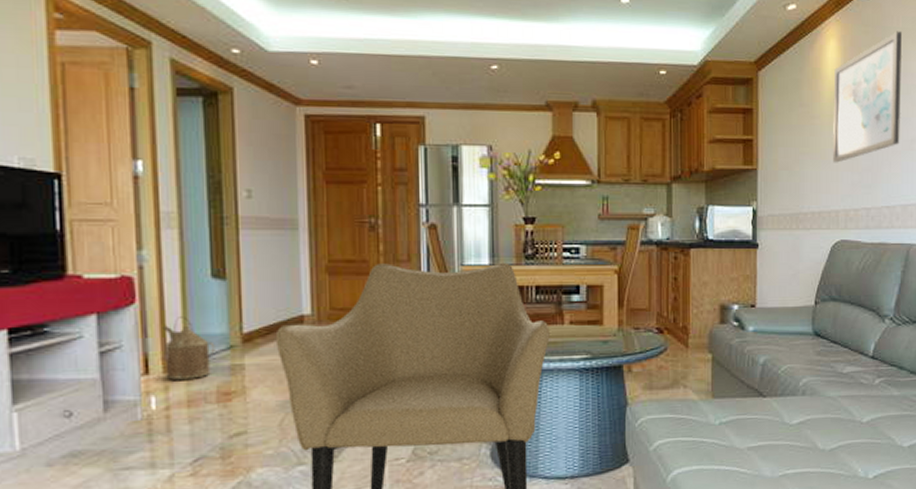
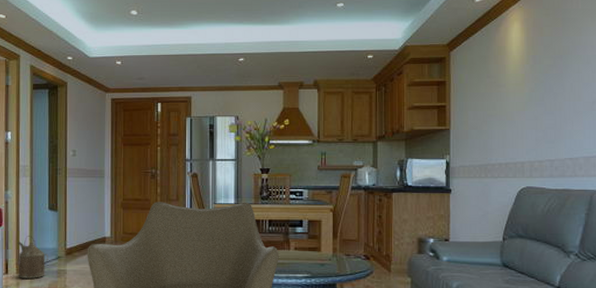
wall art: present [833,31,902,163] -> none [517,12,582,123]

